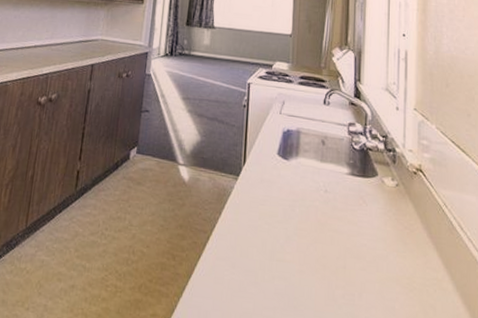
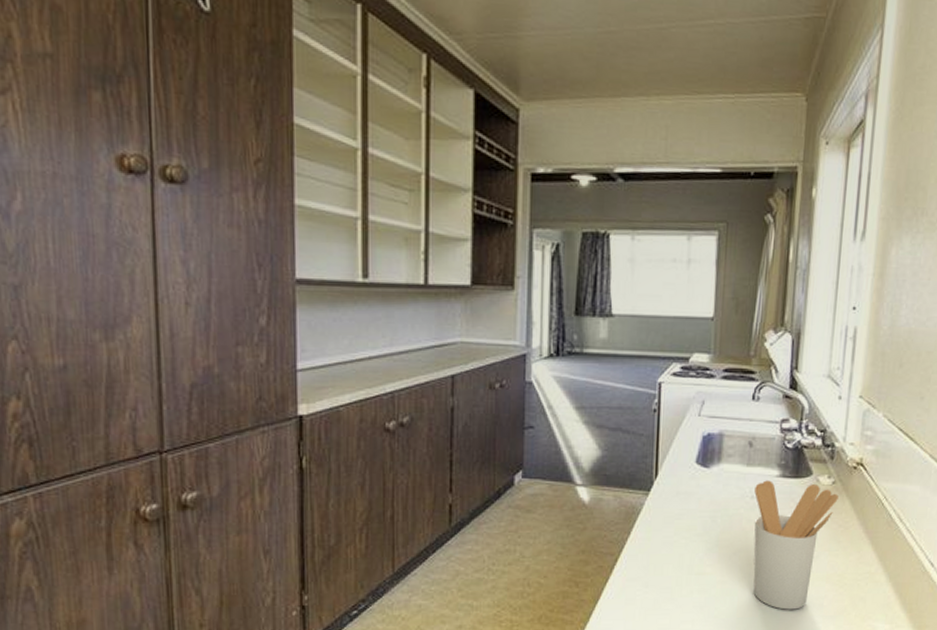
utensil holder: none [328,176,402,310] -> present [753,480,839,610]

